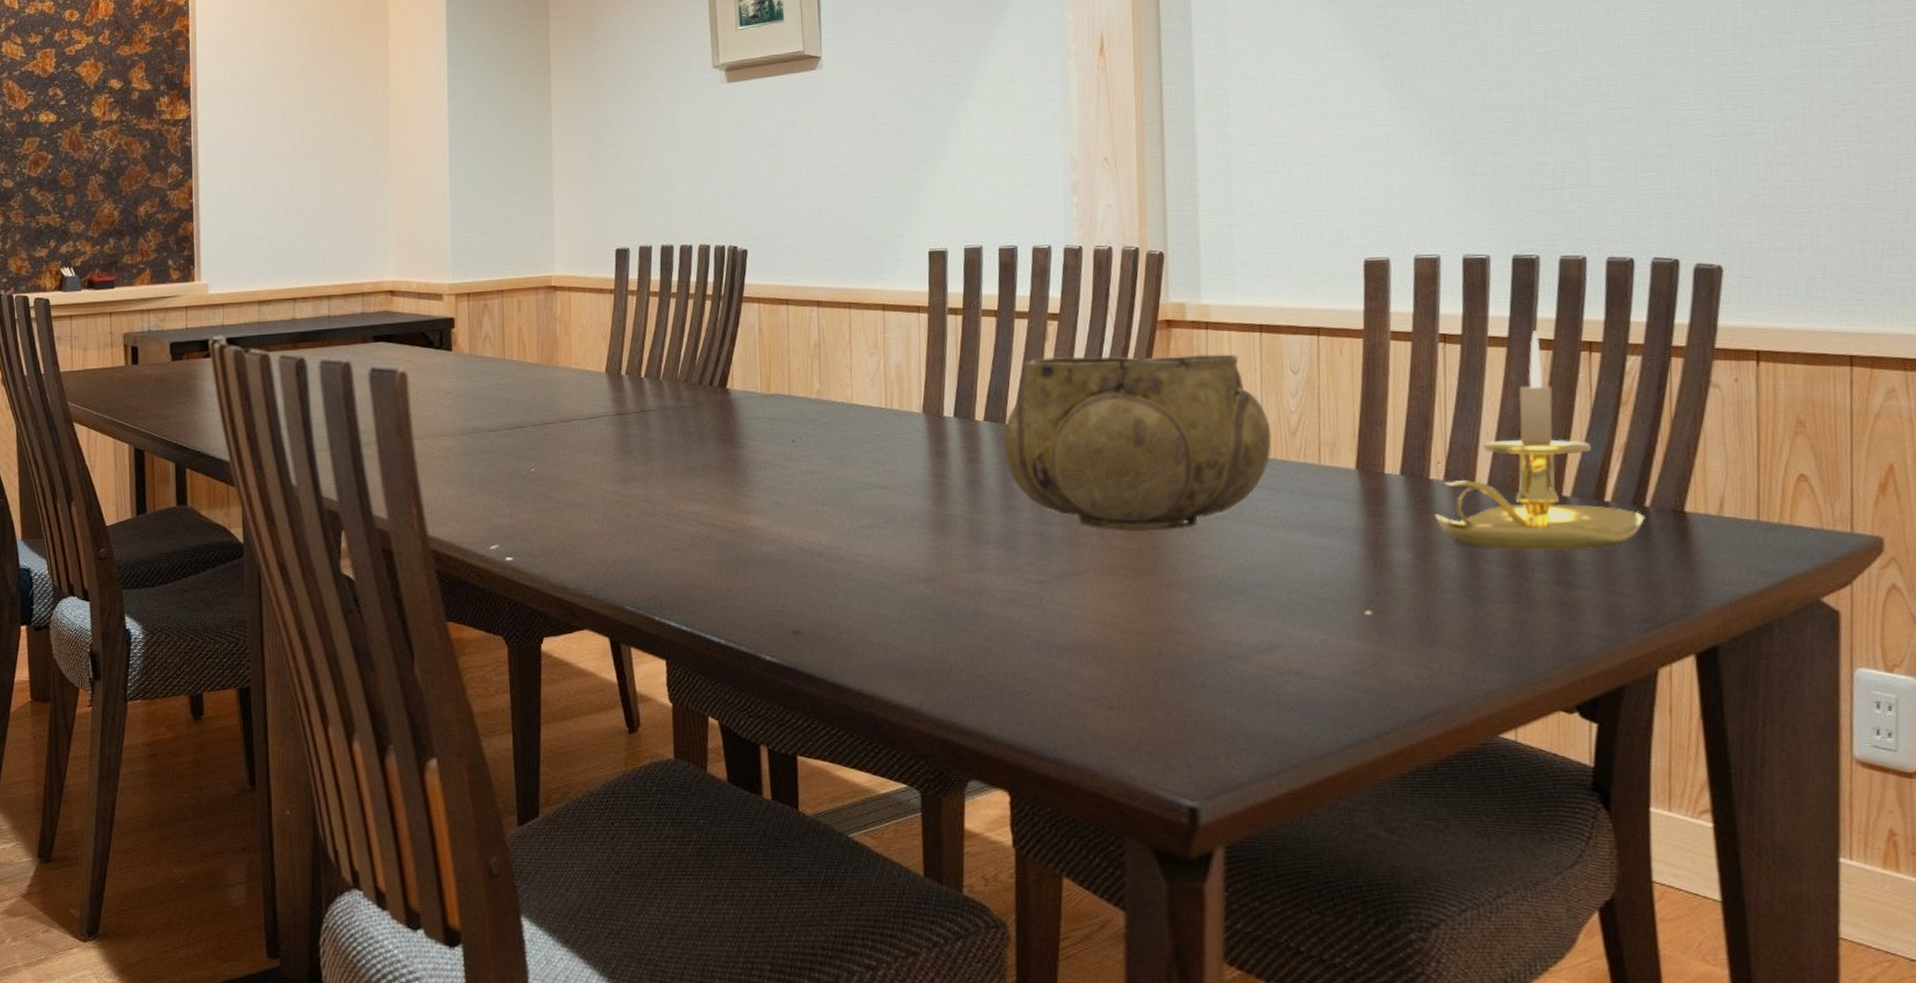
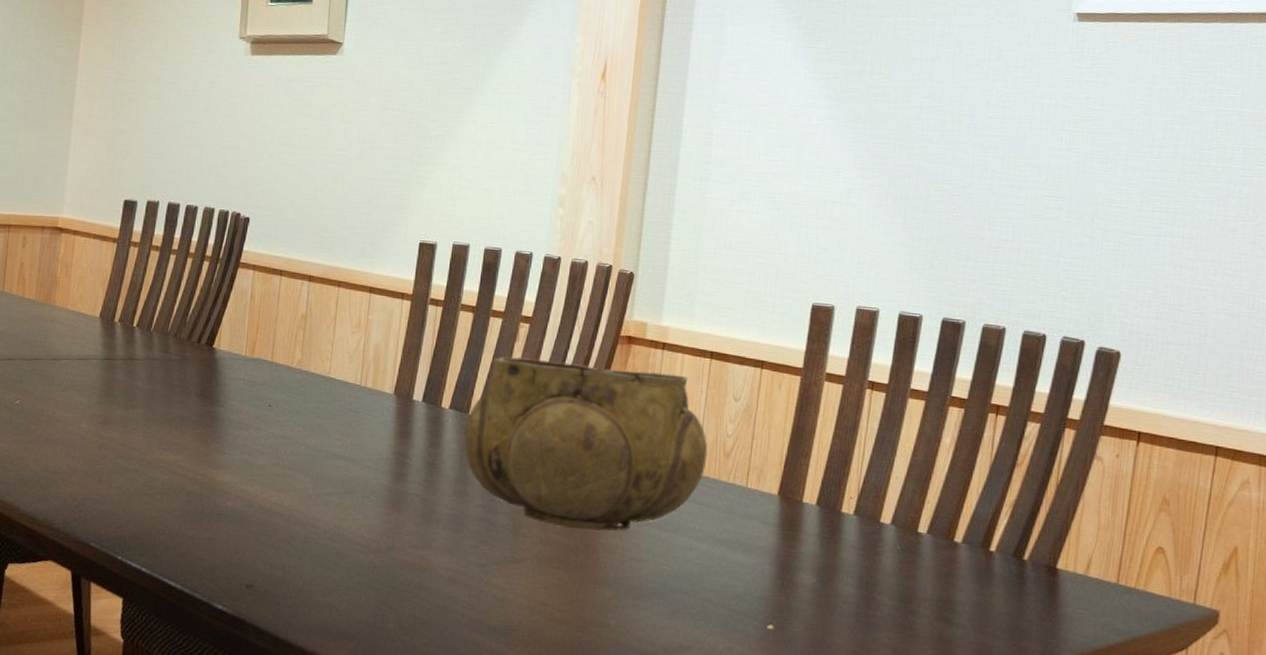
candle holder: present [1434,330,1645,552] -> none [841,389,1022,593]

